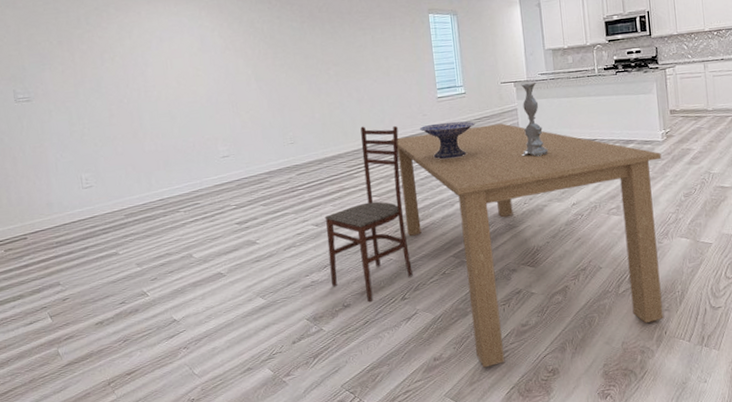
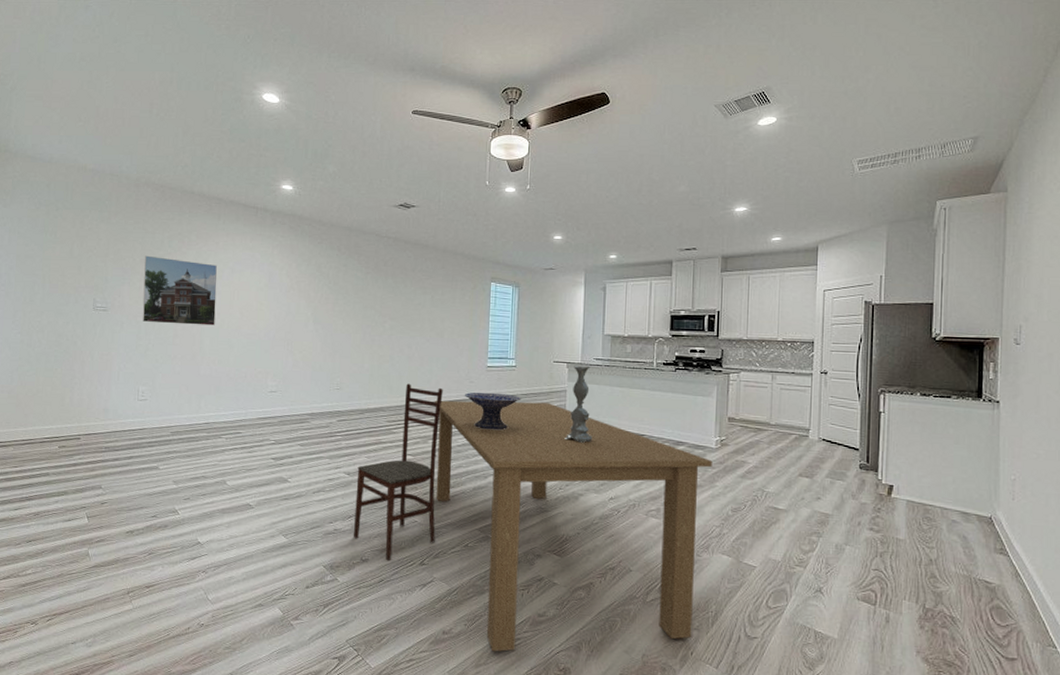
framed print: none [61,35,152,106] -> present [142,255,217,326]

